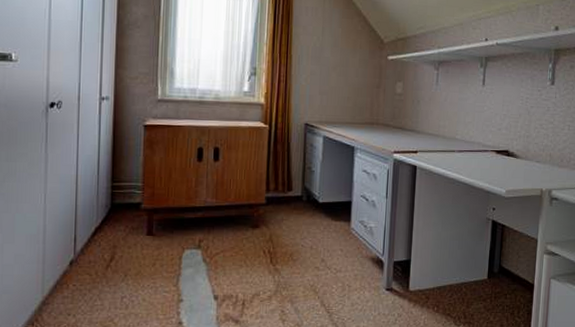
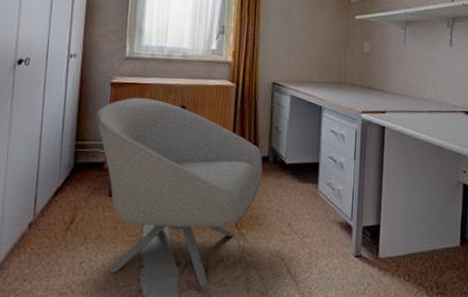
armchair: none [131,140,296,319] -> present [96,98,263,286]

